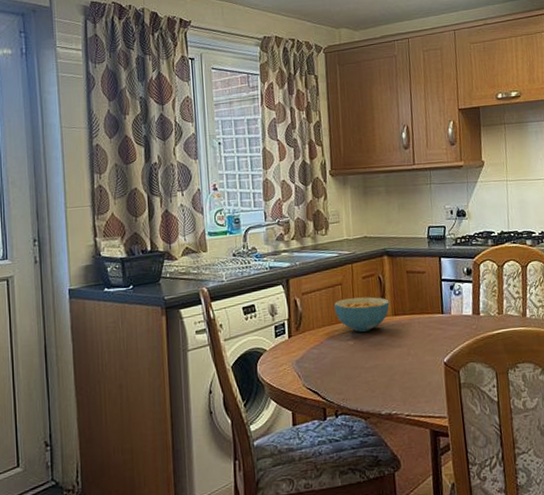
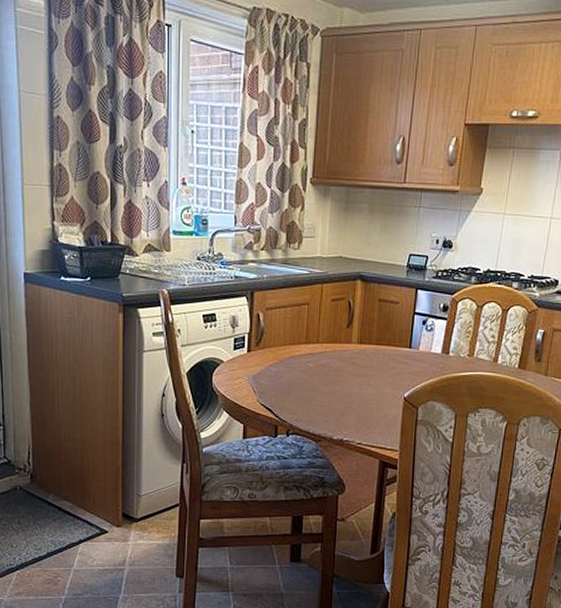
cereal bowl: present [333,296,390,332] -> none [298,320,357,356]

